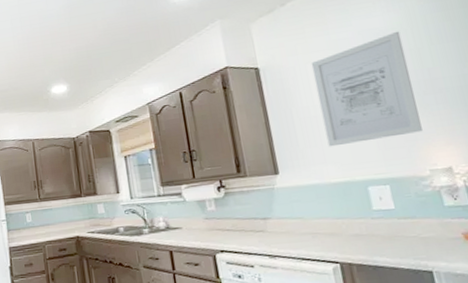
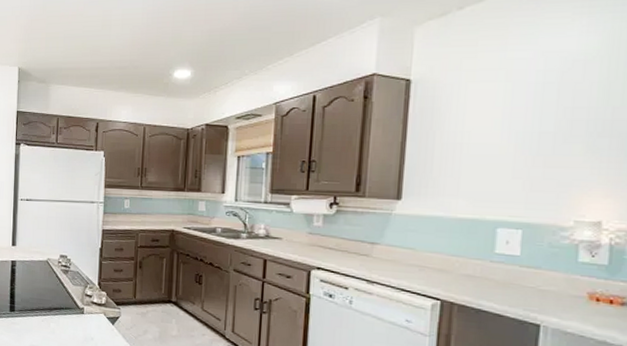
wall art: present [311,31,423,147] -> none [466,57,594,180]

